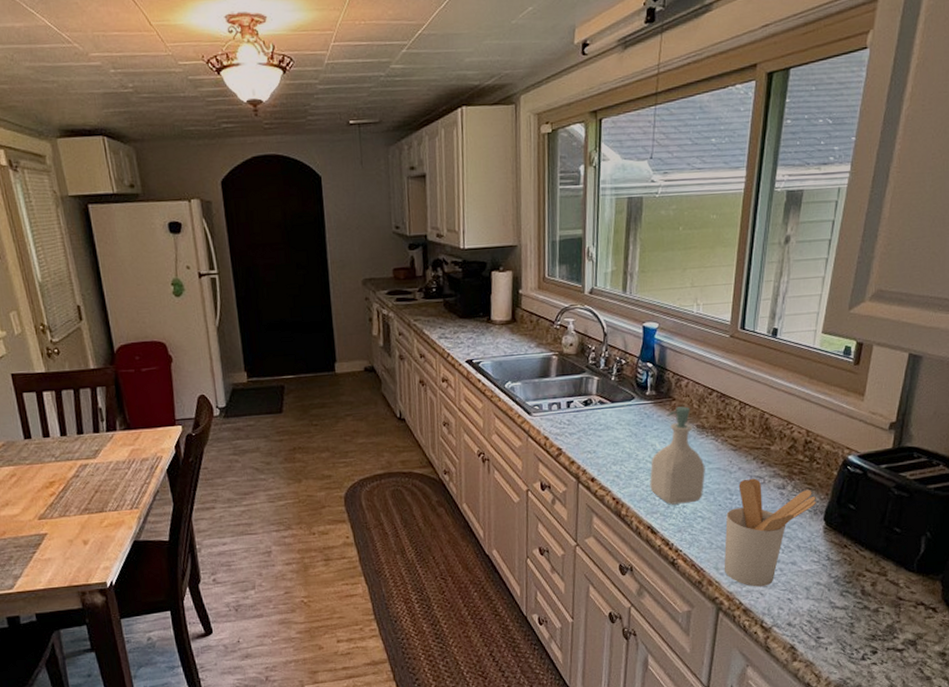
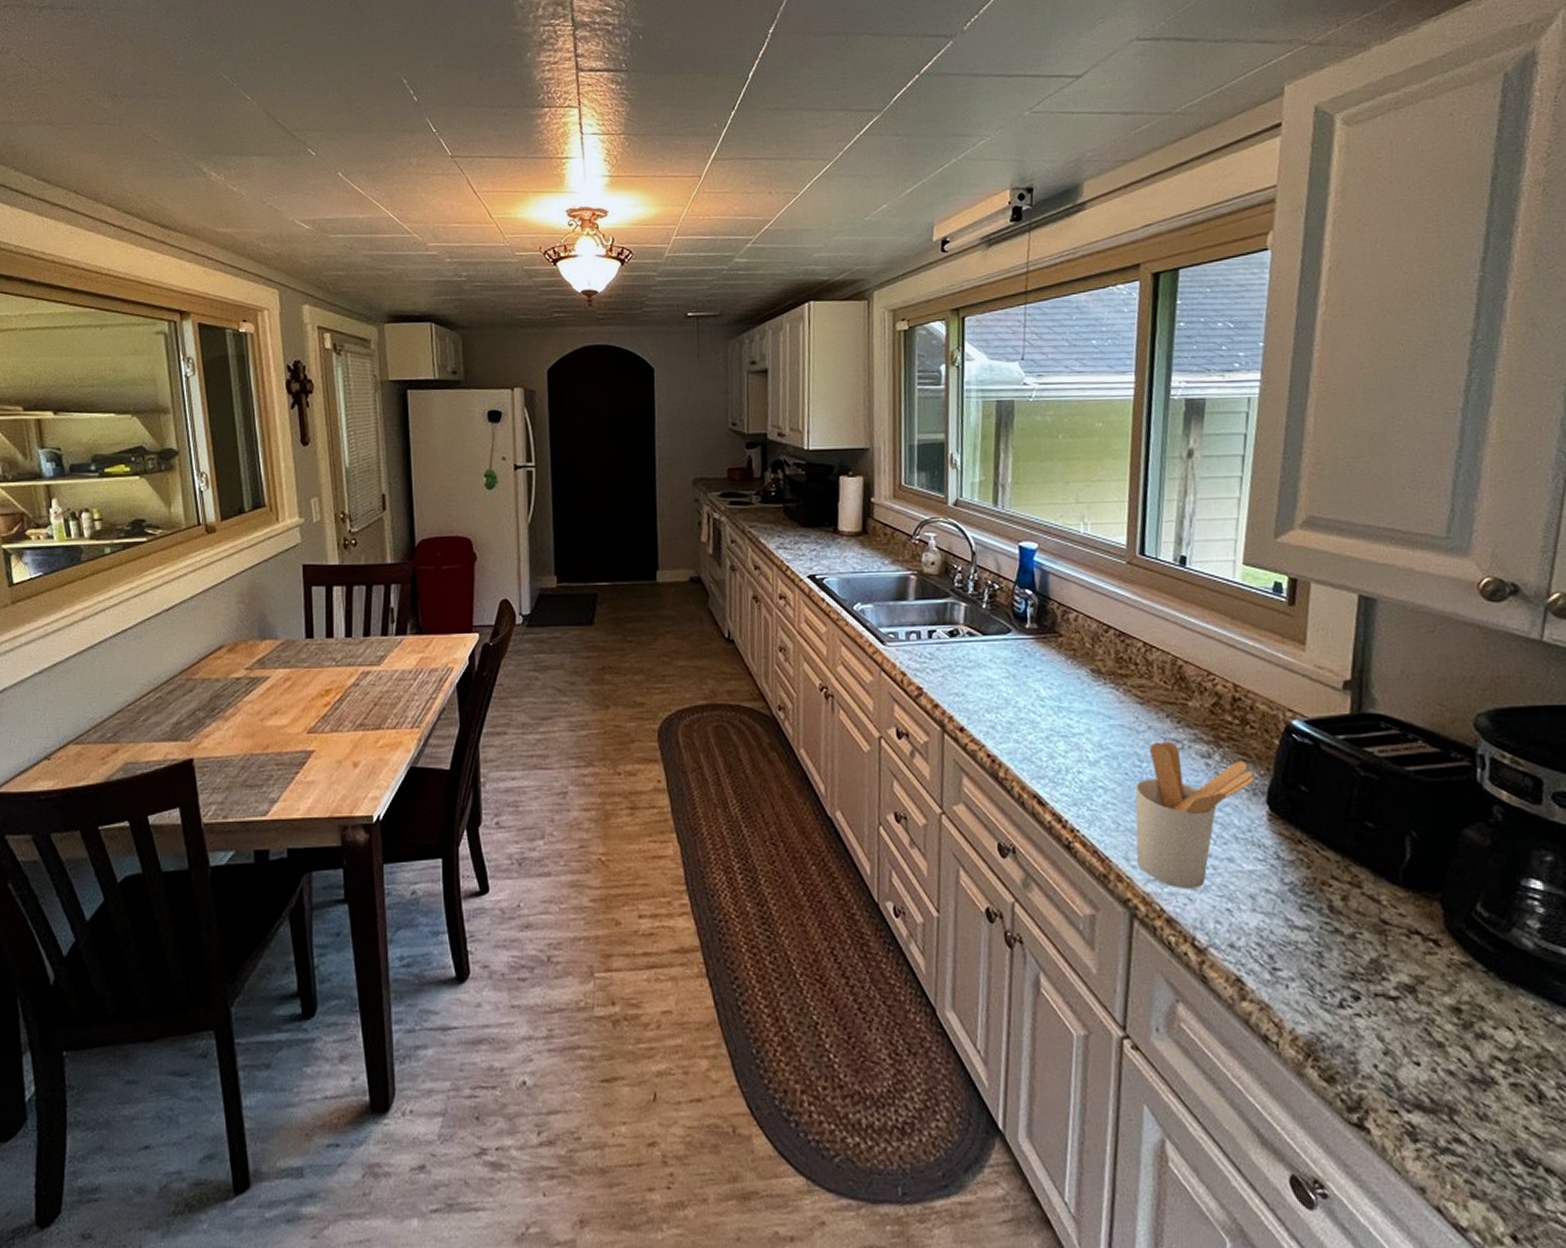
soap bottle: present [650,406,705,505] -> none [1034,645,1105,769]

